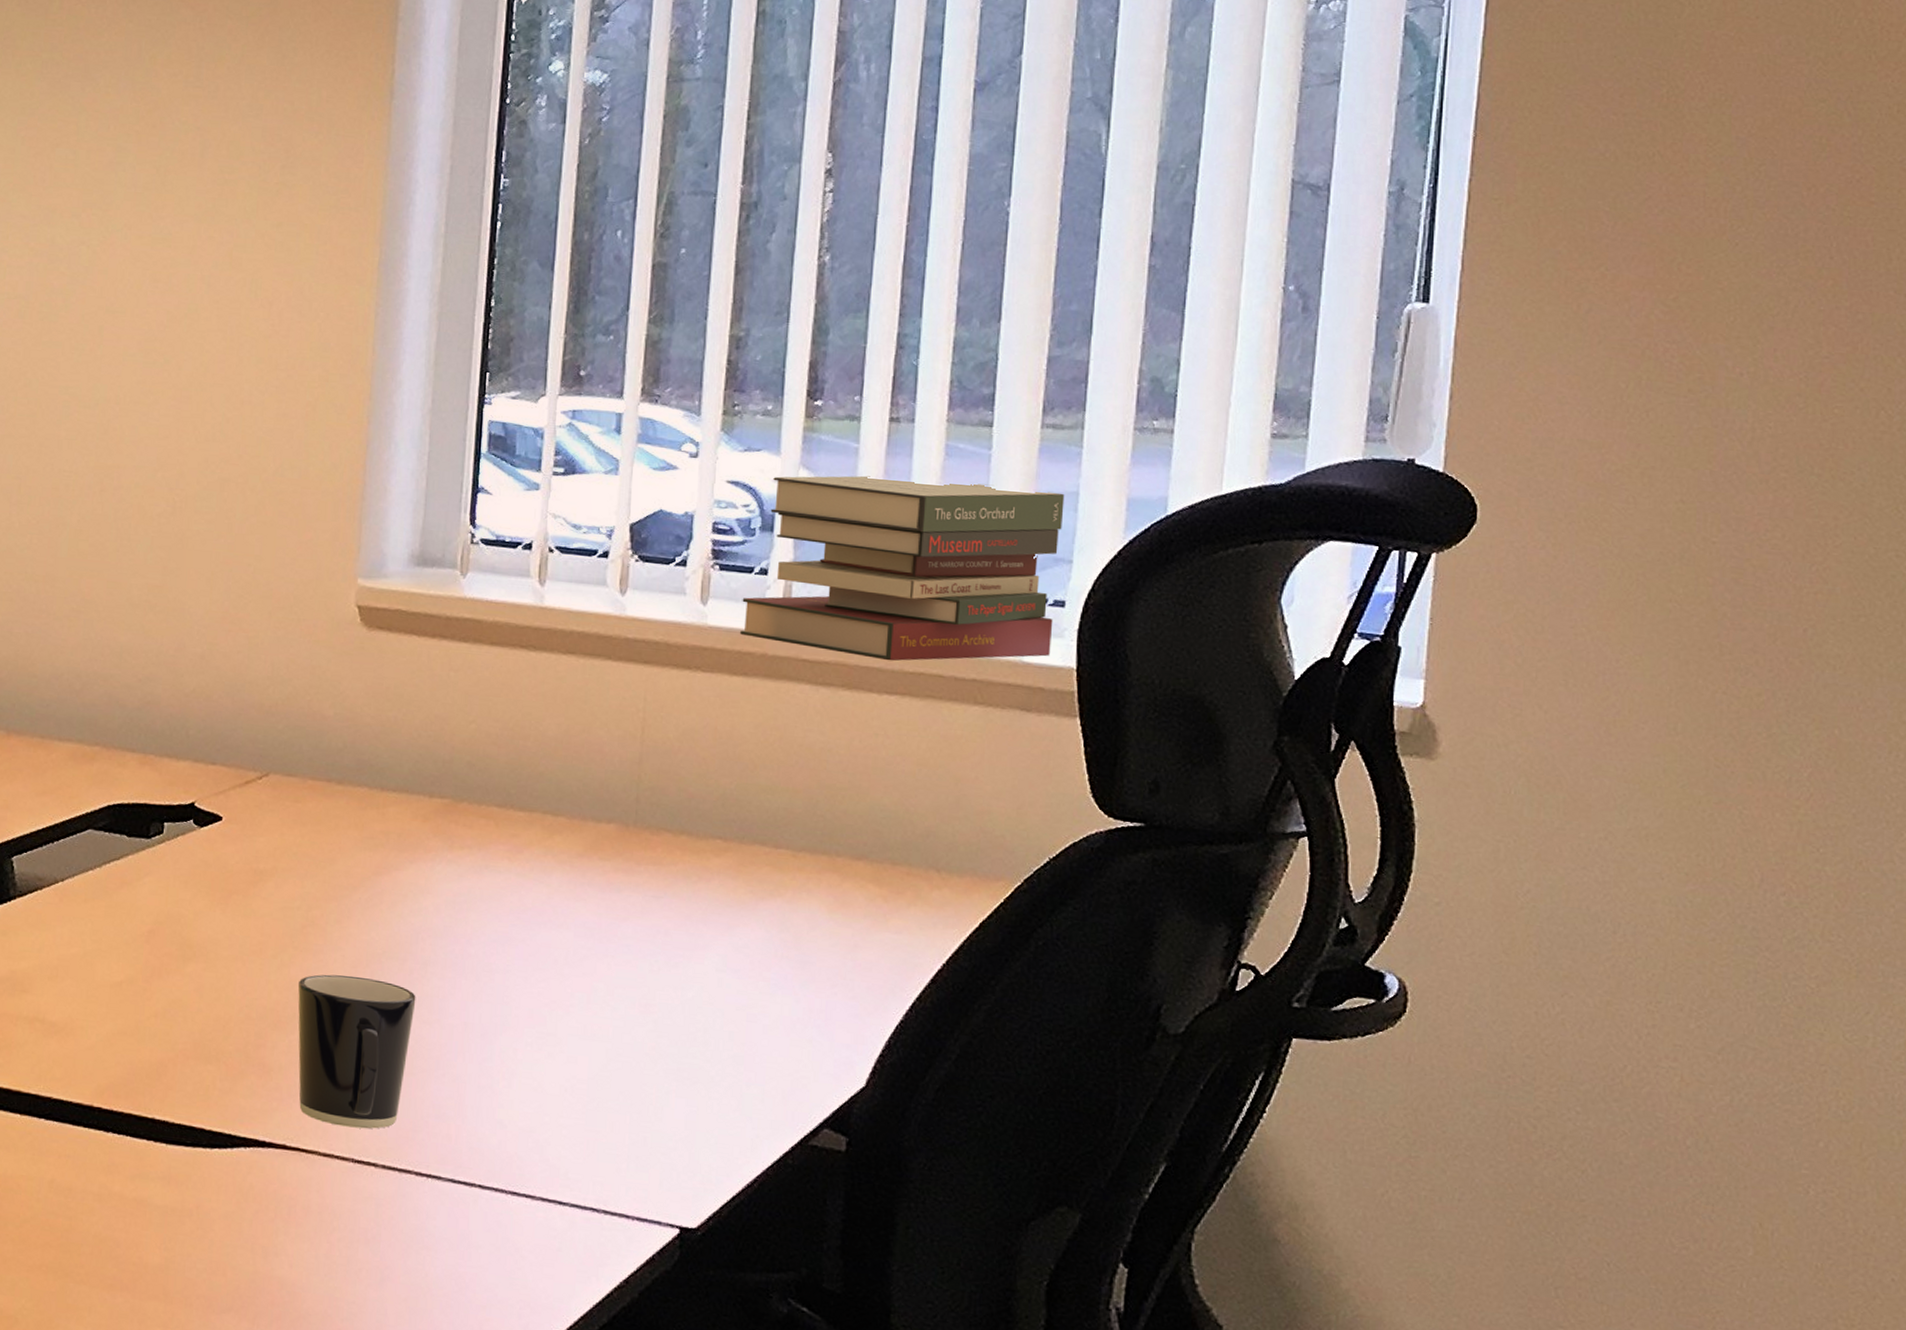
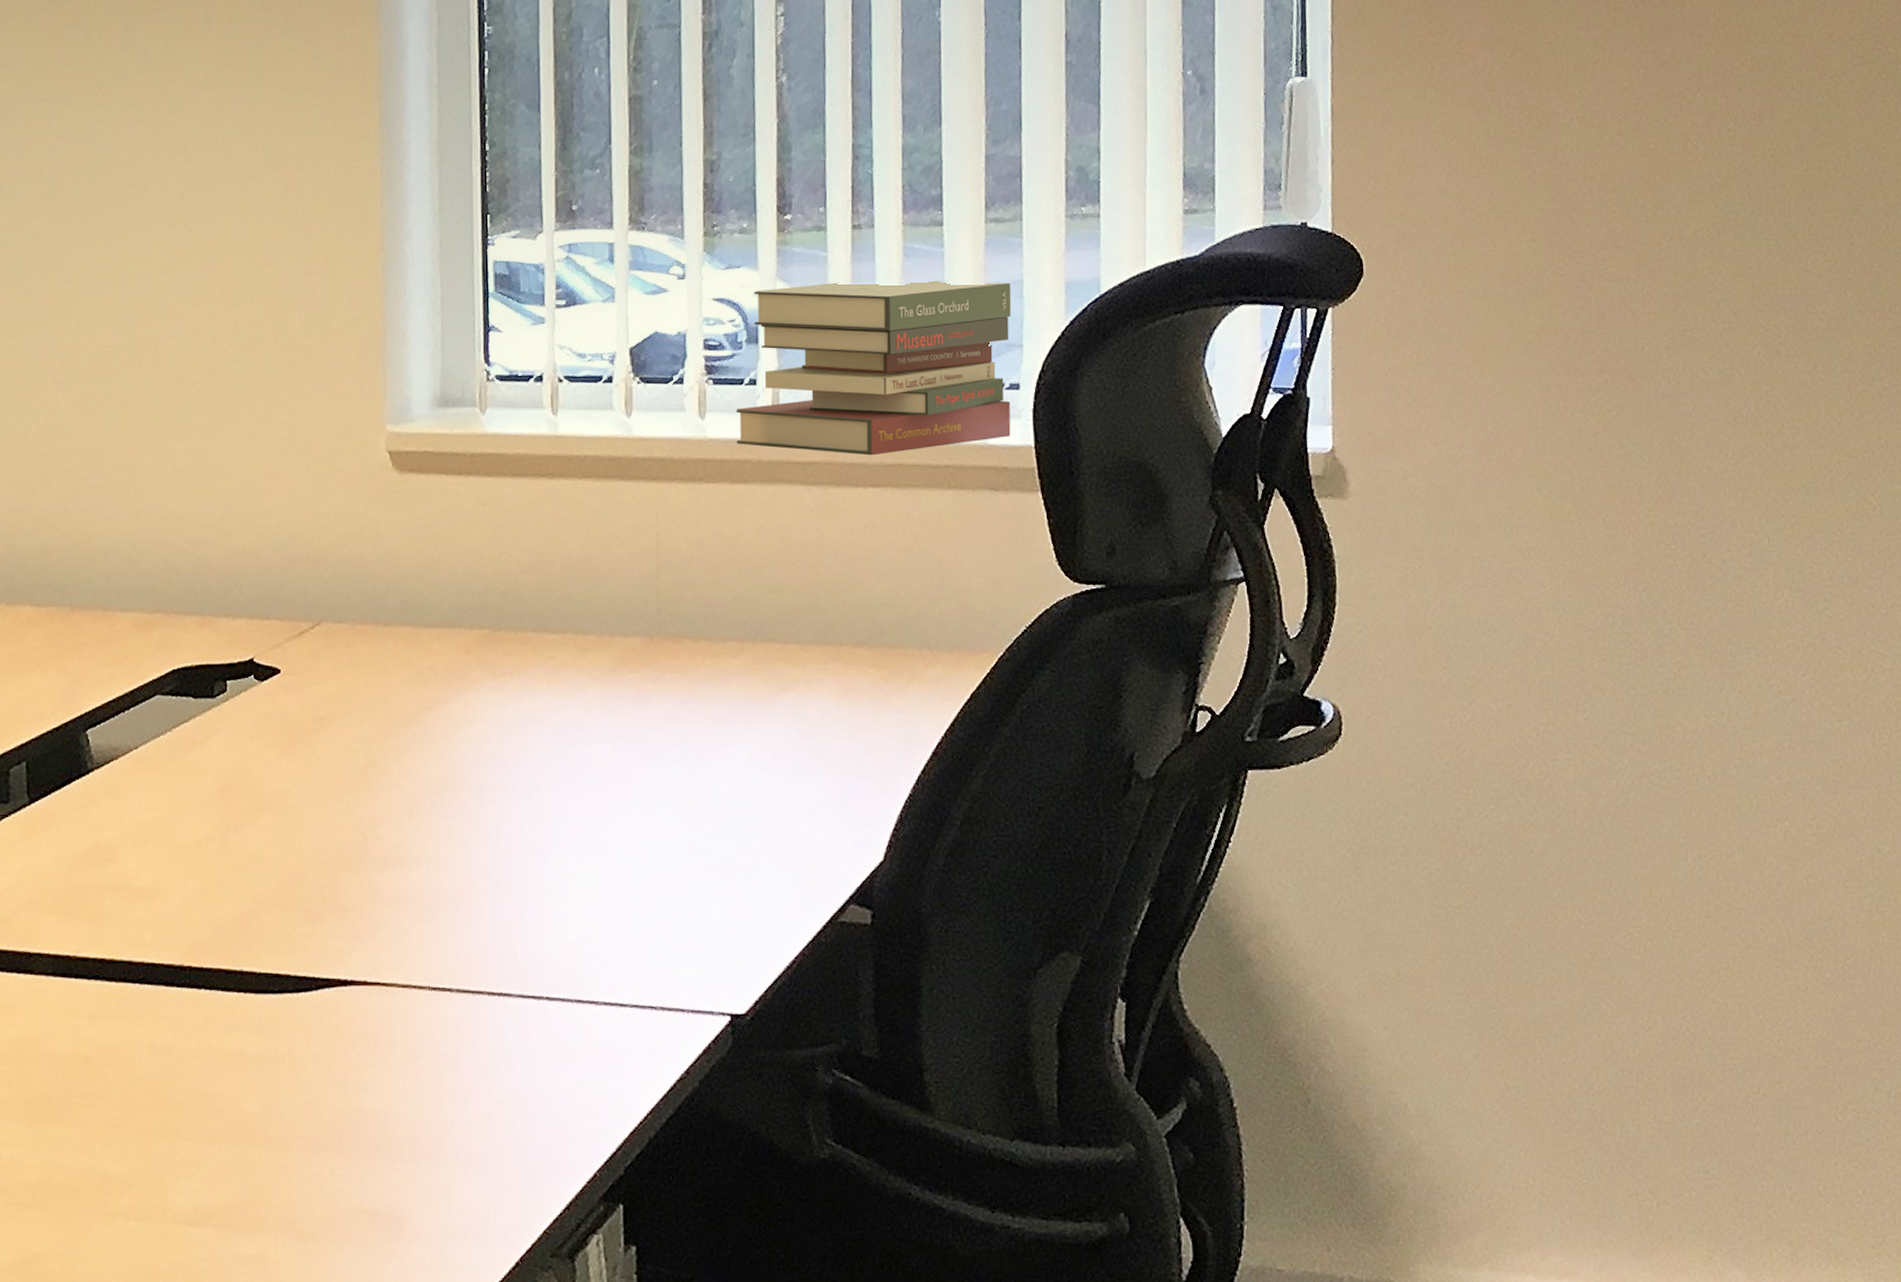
mug: present [298,974,416,1129] -> none [365,810,474,956]

